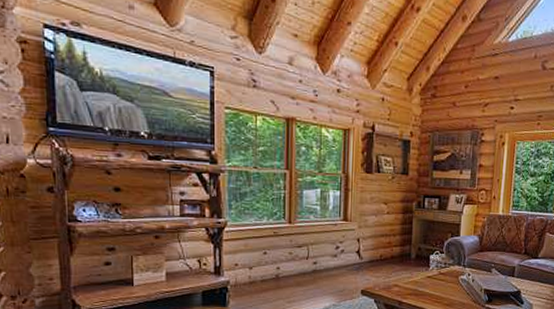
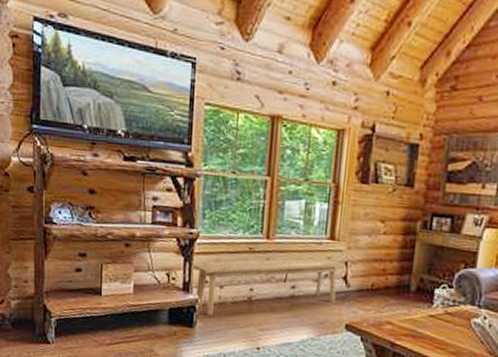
bench: none [221,237,358,294] -> present [191,258,346,316]

